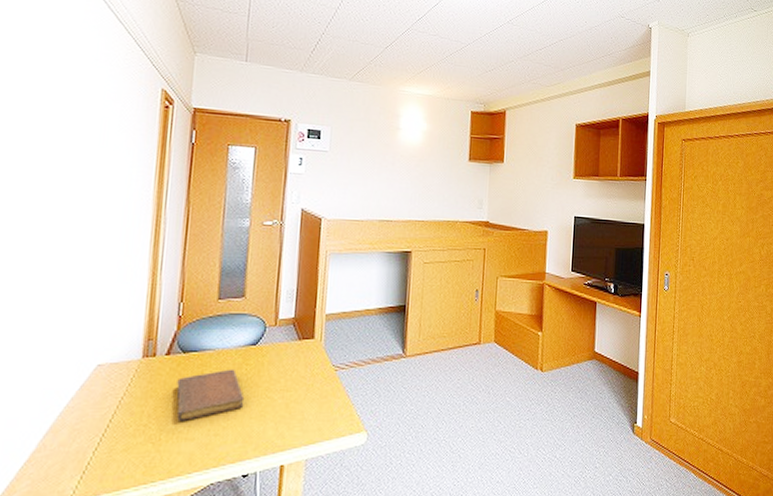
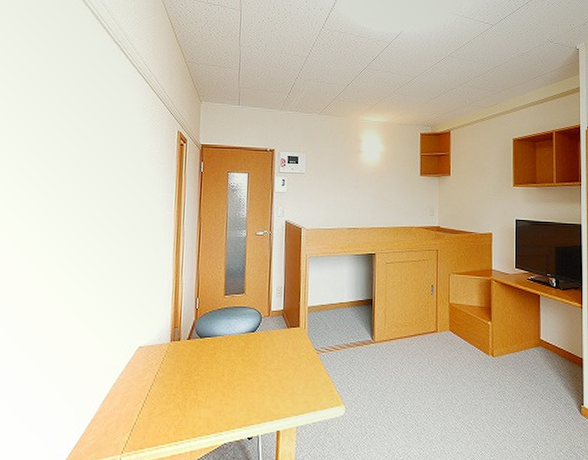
notebook: present [176,369,245,421] -> none [196,351,248,392]

